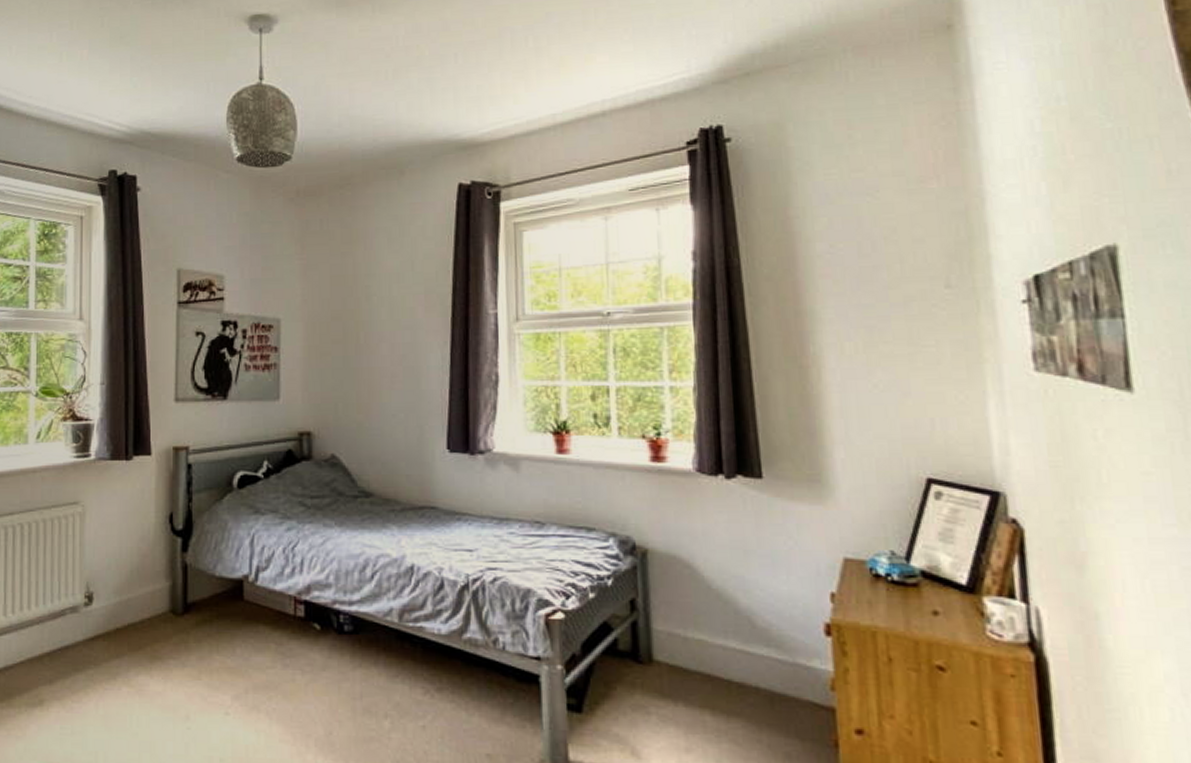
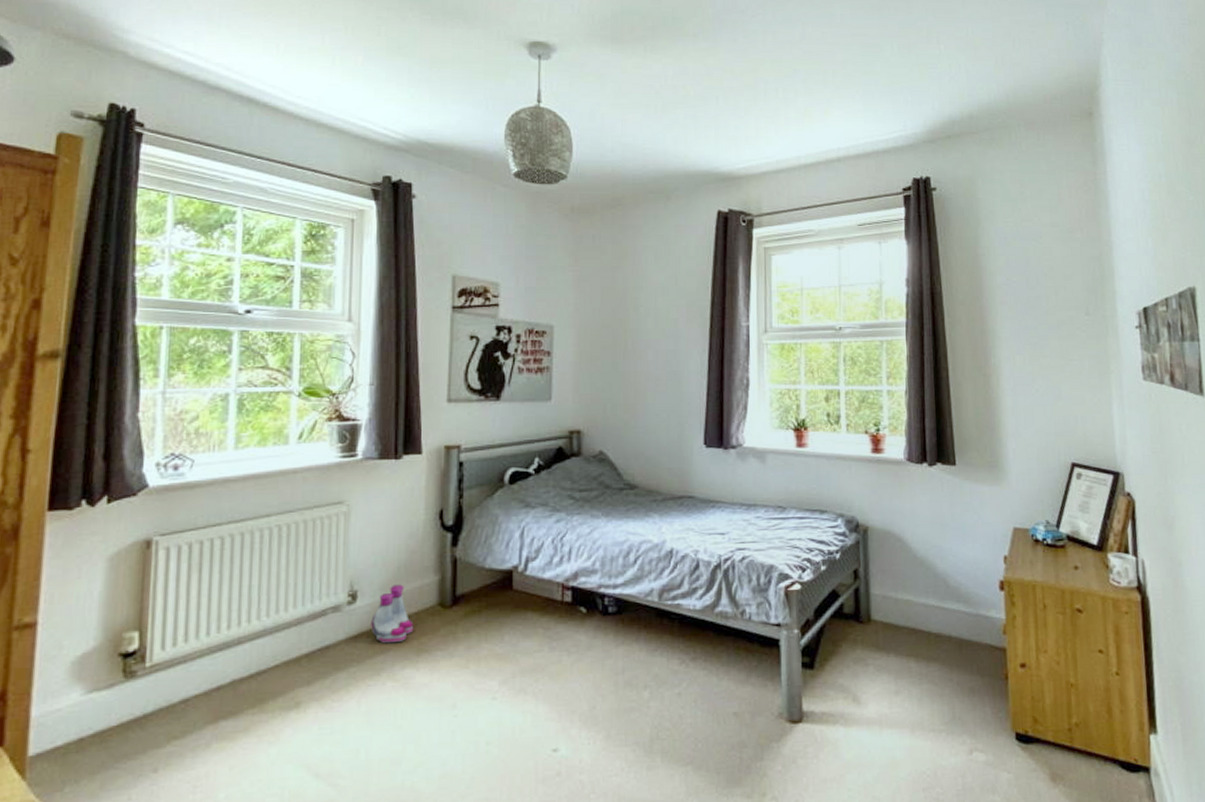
boots: none [105,588,147,648] -> present [370,584,414,644]

